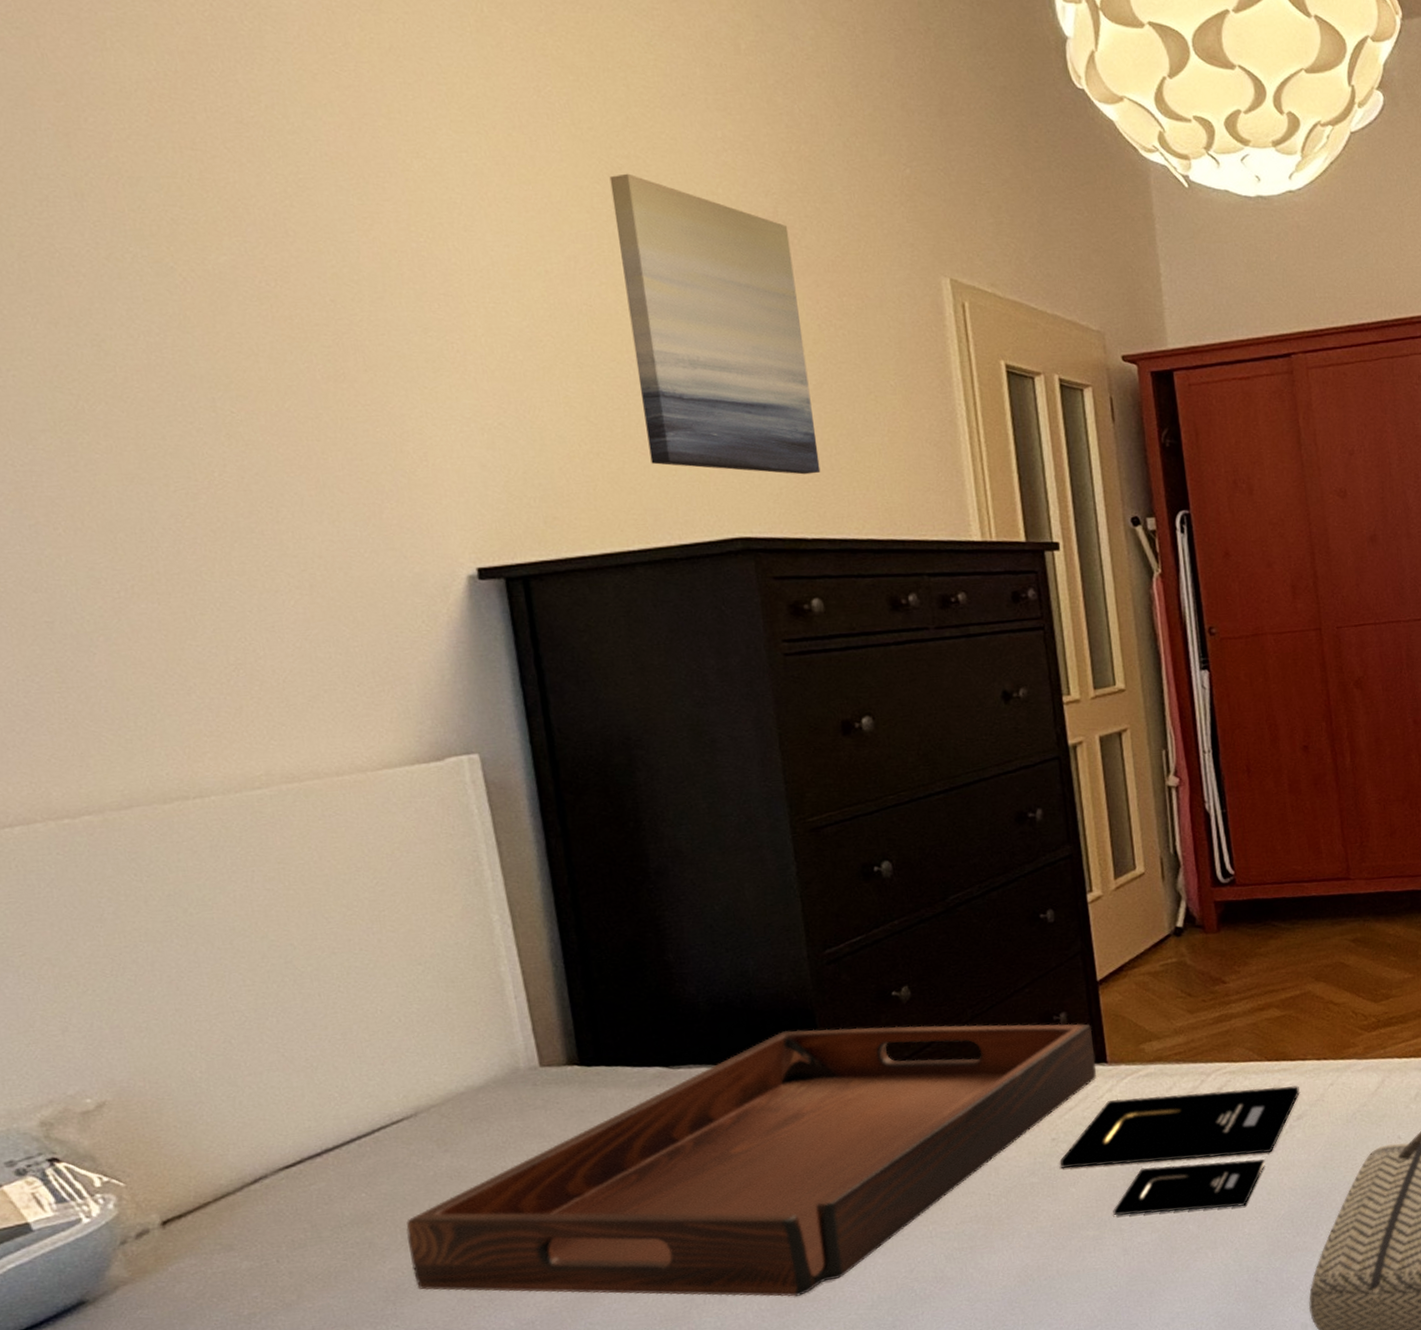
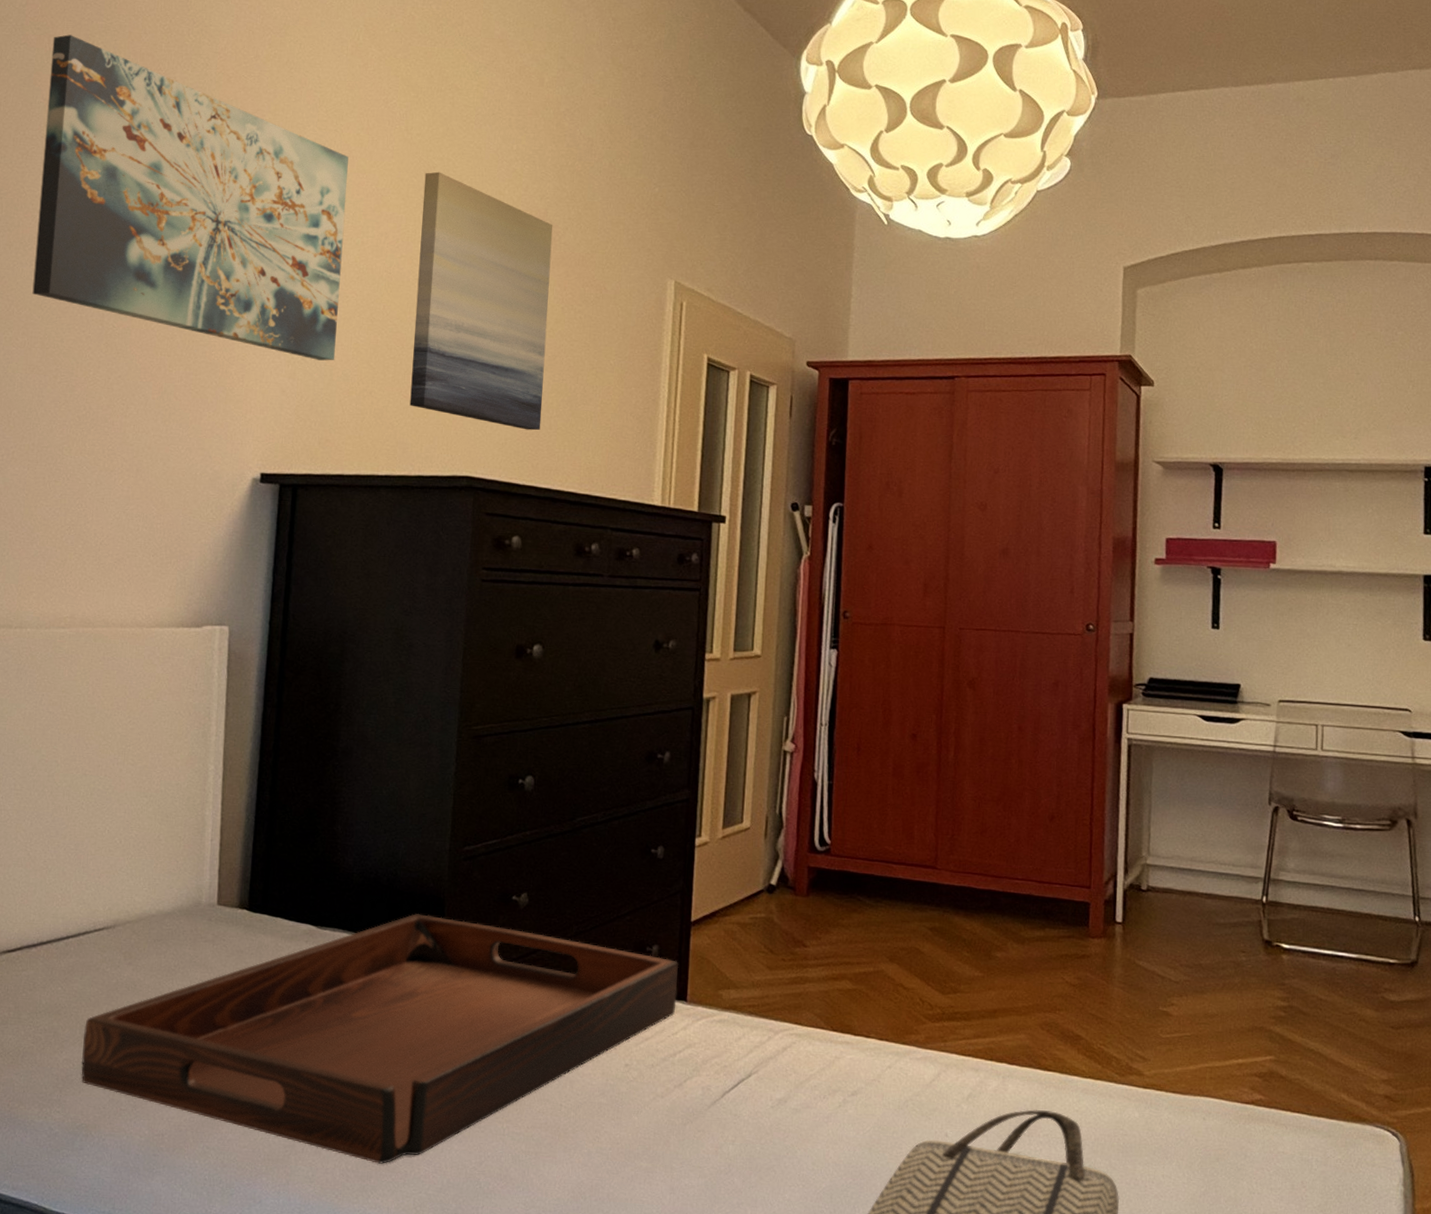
wall art: none [43,33,543,423] -> present [32,34,349,361]
award: present [1059,1085,1300,1216] -> none [628,1038,858,1170]

